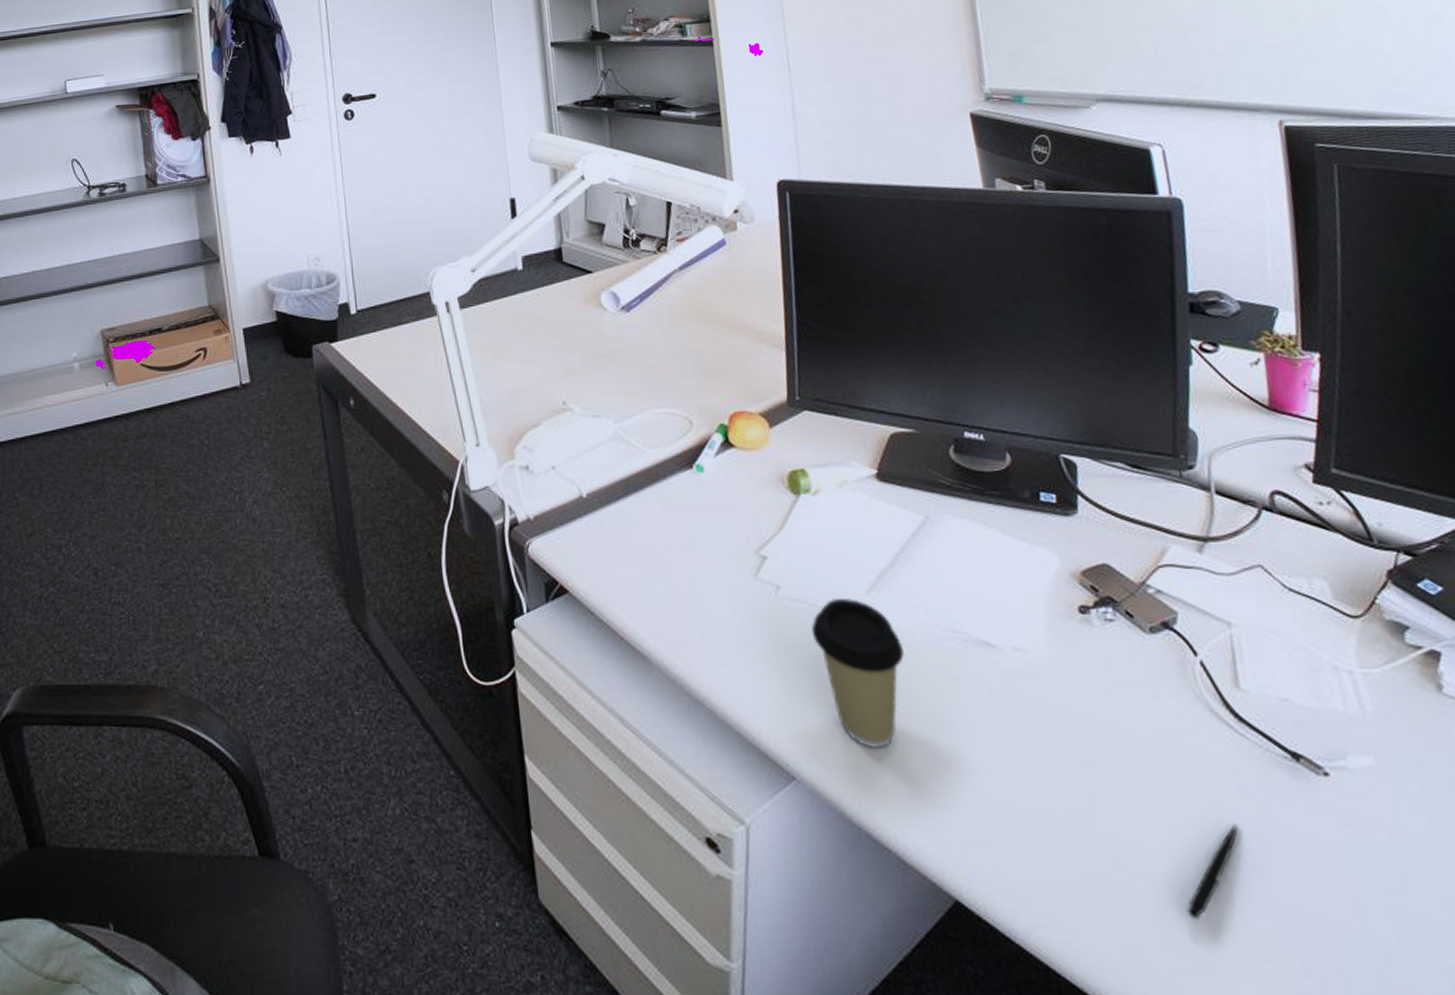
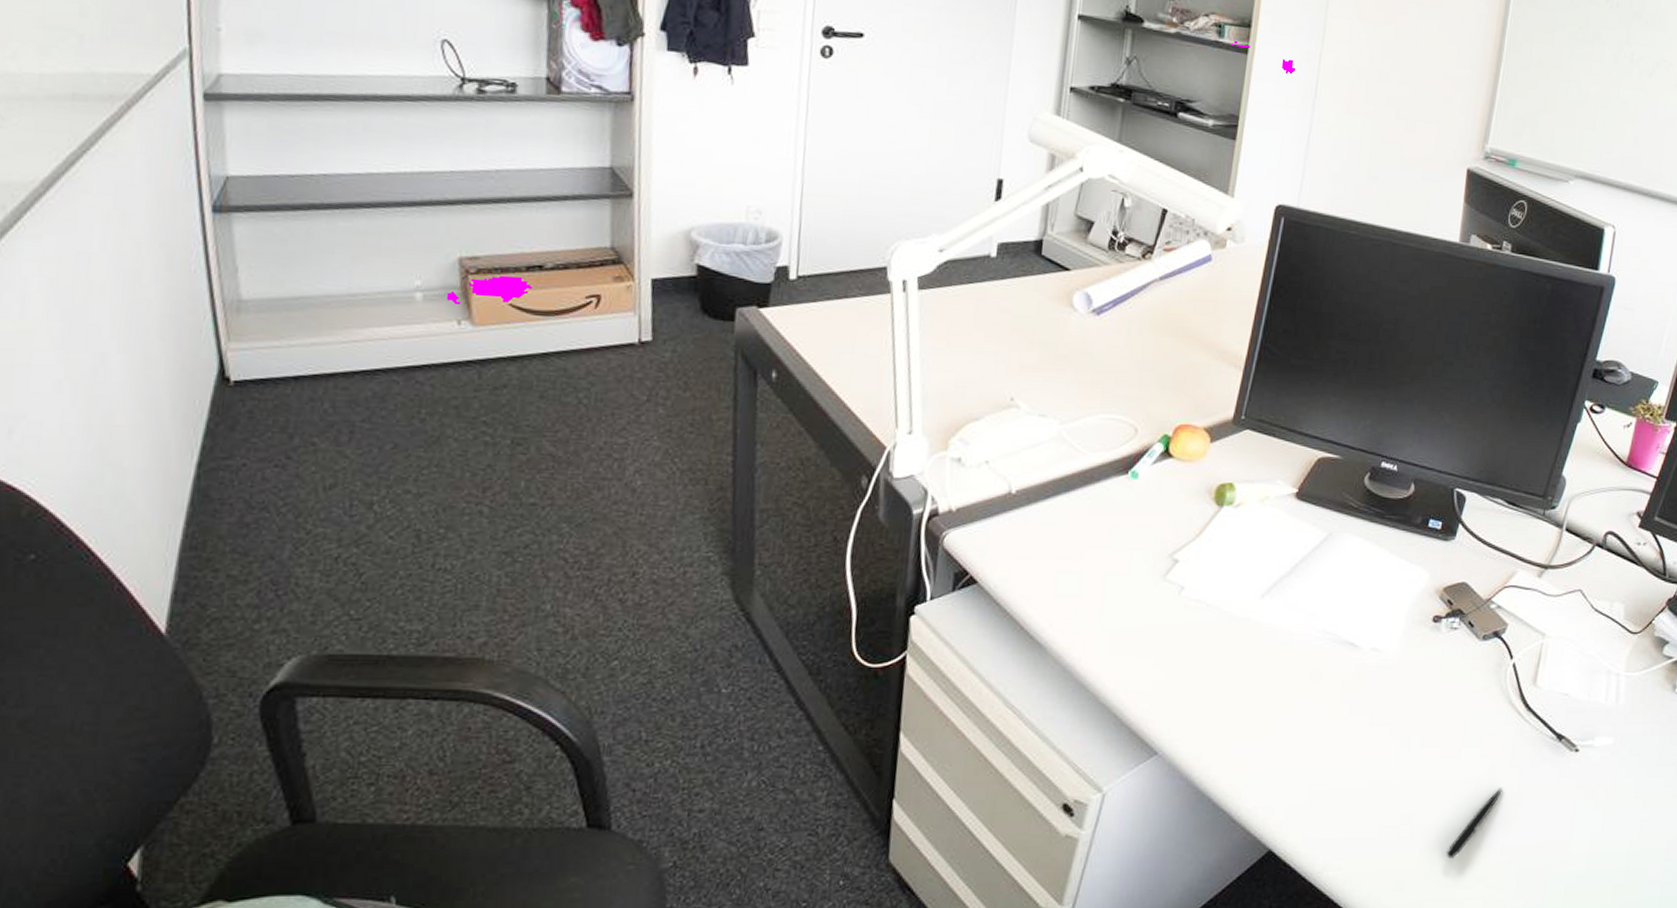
coffee cup: present [811,597,906,749] -> none [1202,600,1280,730]

